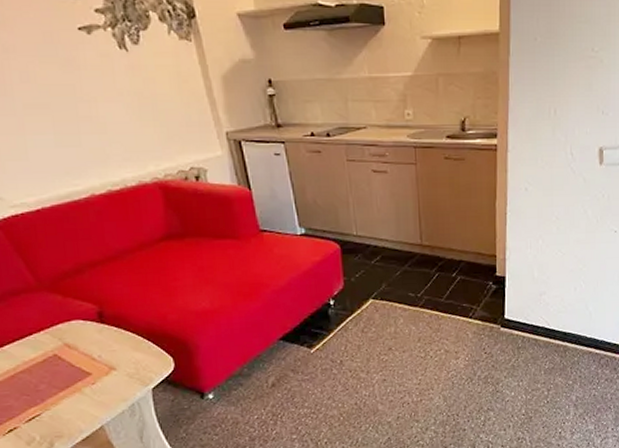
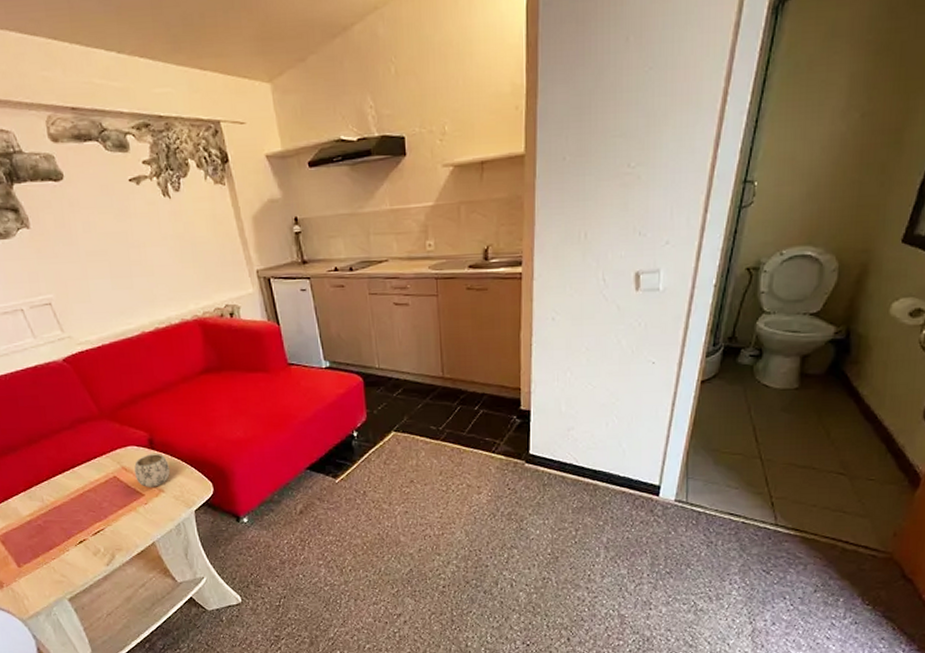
mug: none [79,328,123,366] -> present [134,454,170,487]

